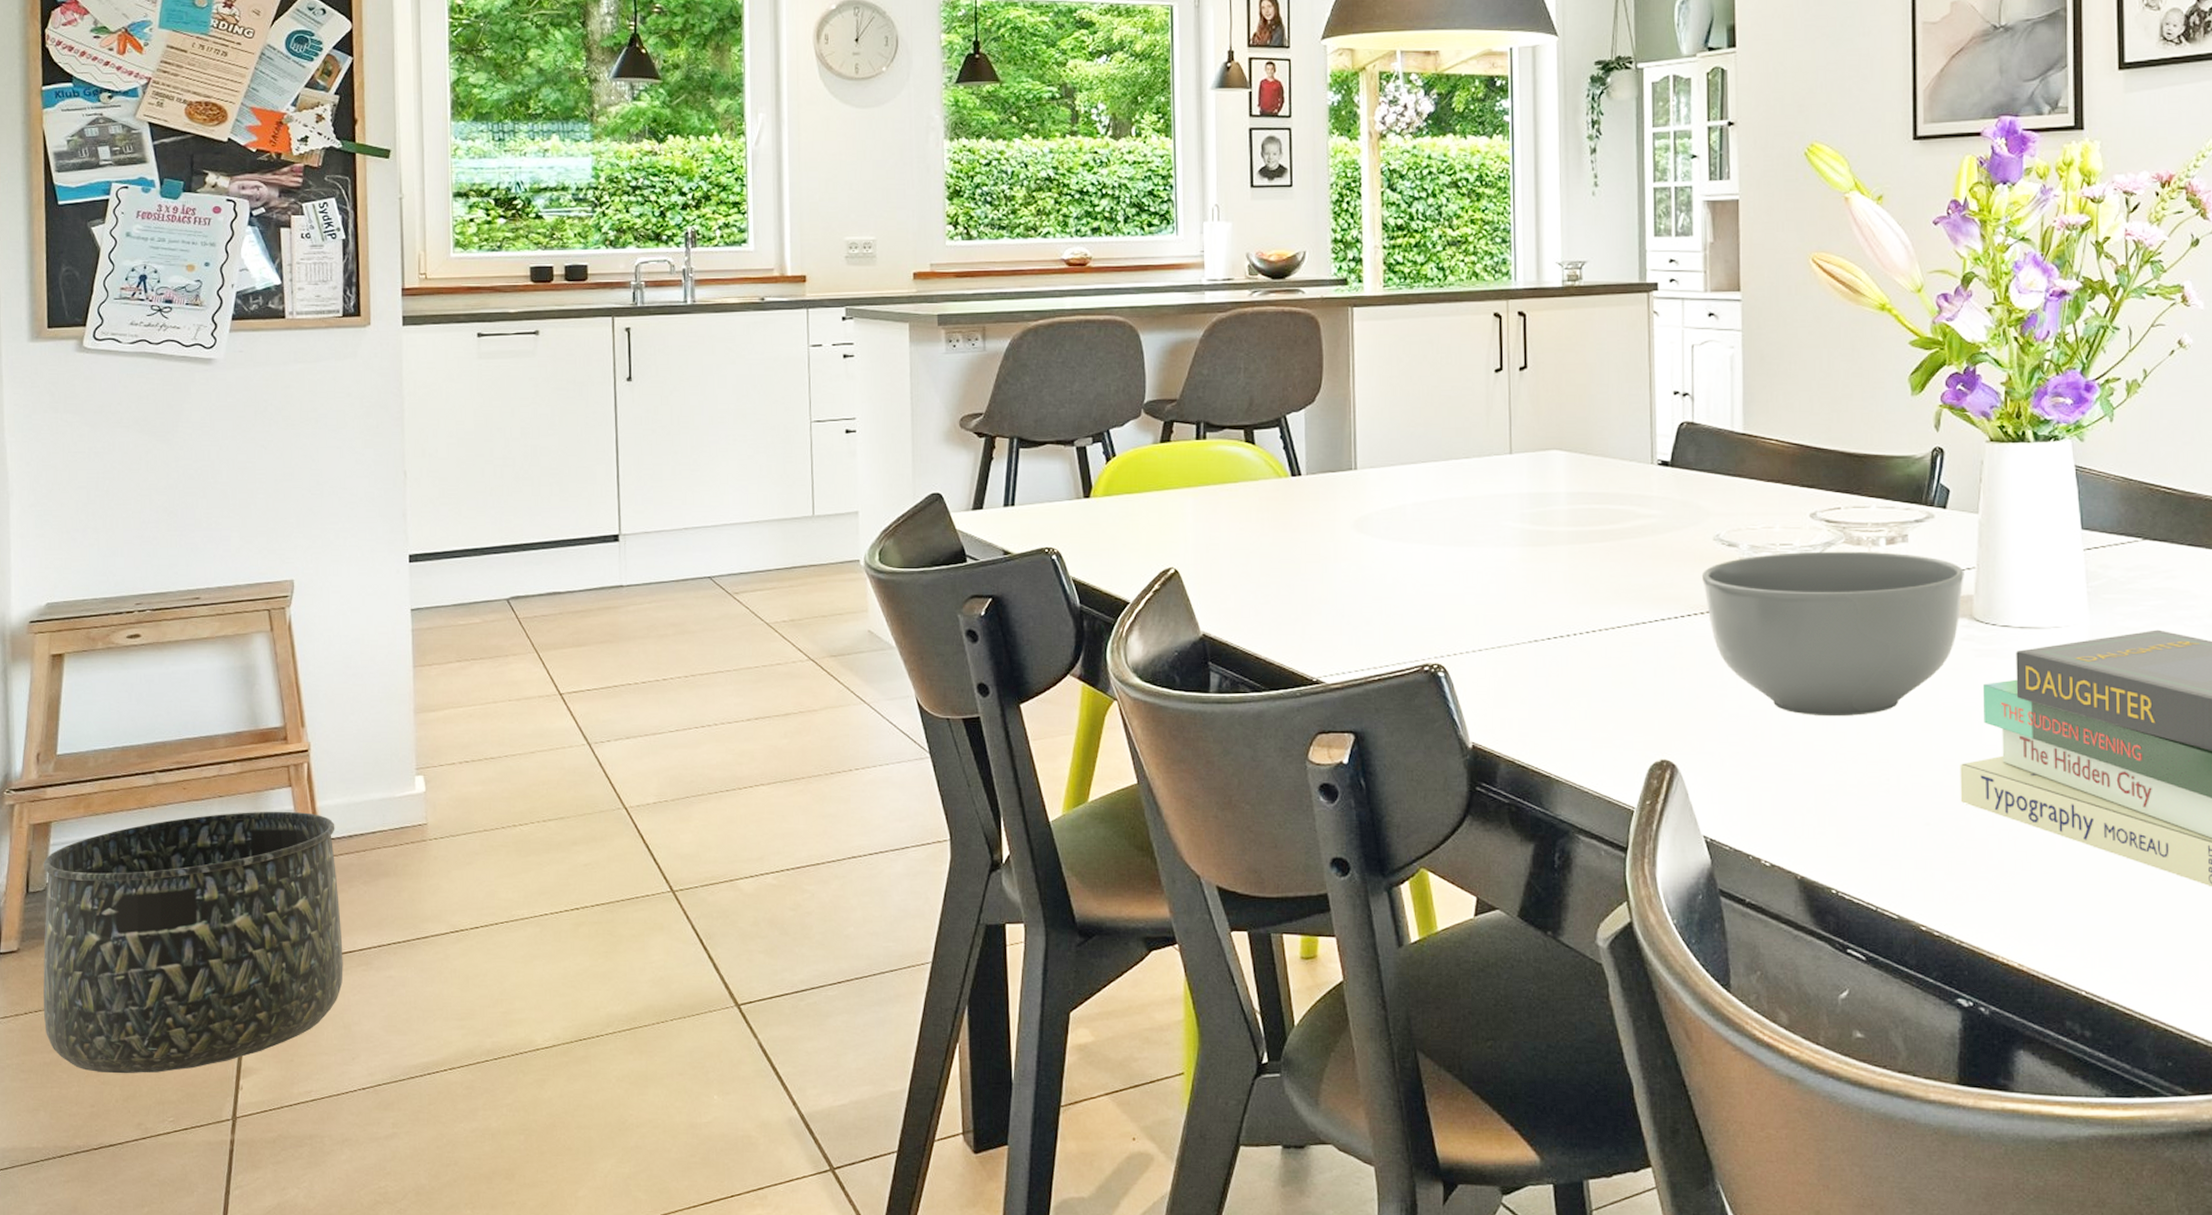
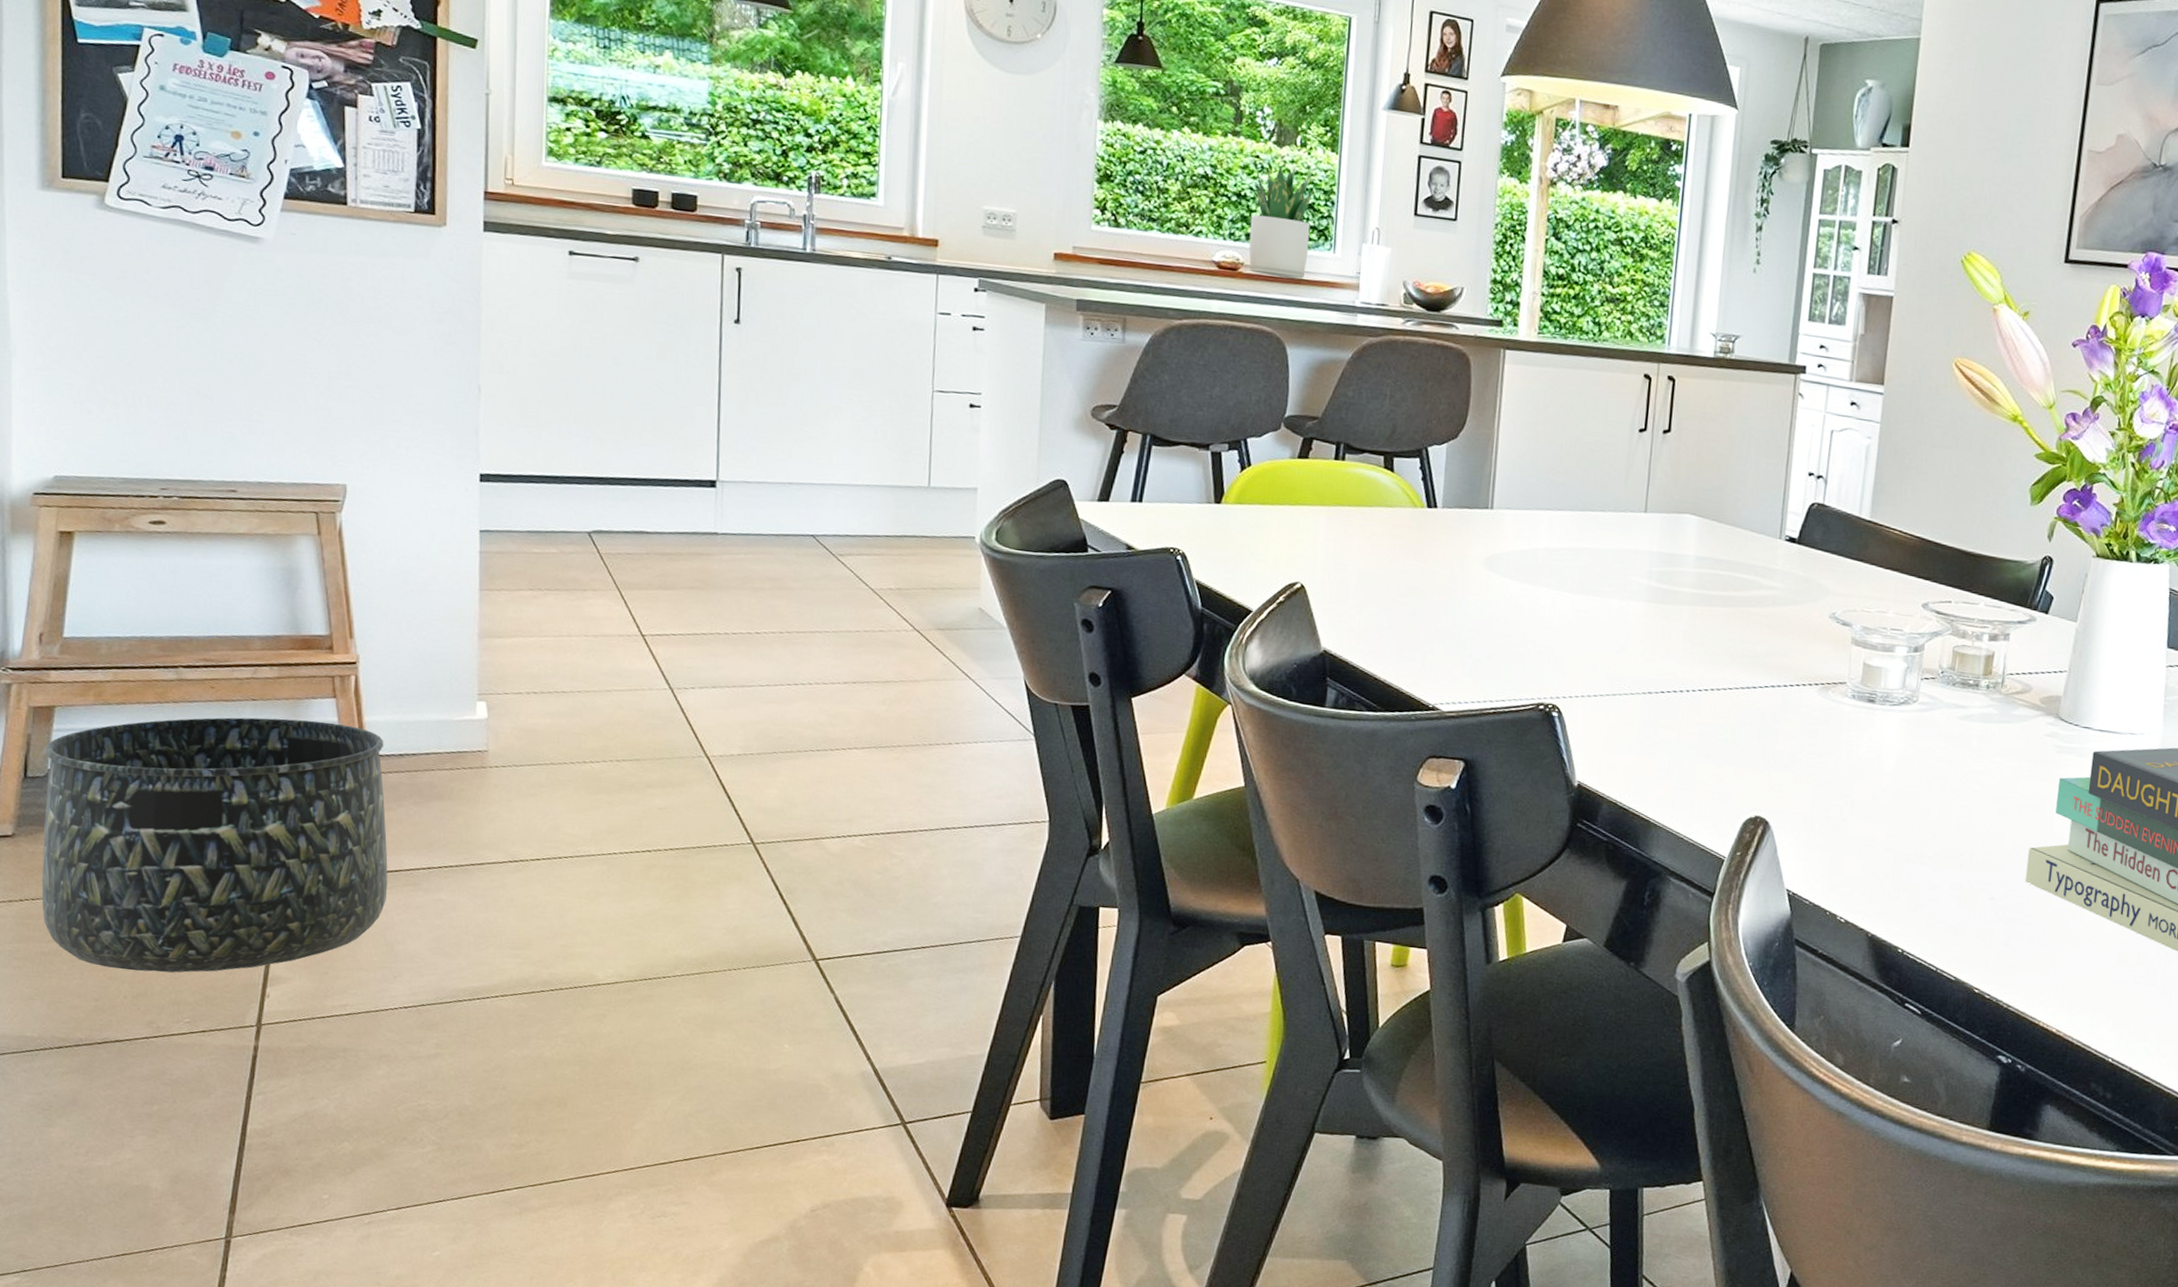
planter: none [1094,156,1152,266] -> present [1249,165,1314,279]
bowl: present [1701,551,1964,716] -> none [1813,637,2057,795]

